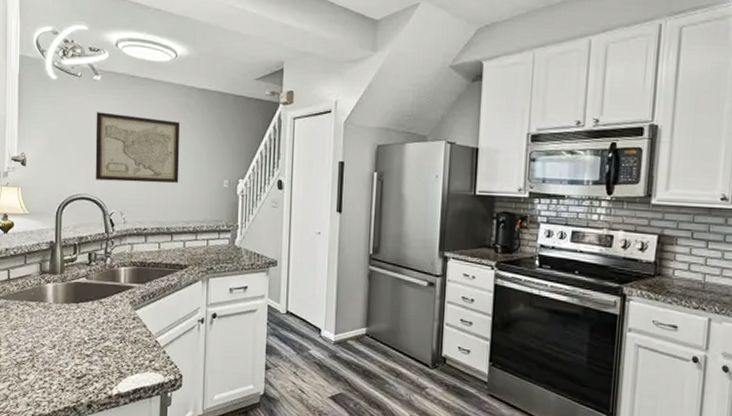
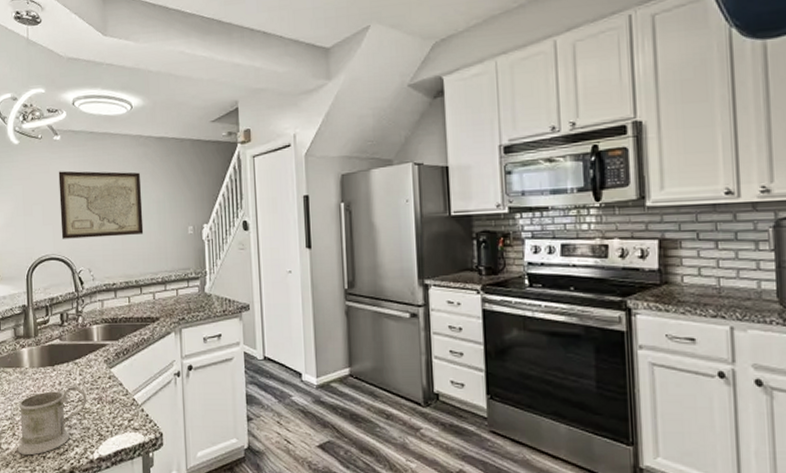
mug: none [36,322,110,387] -> present [17,385,87,456]

